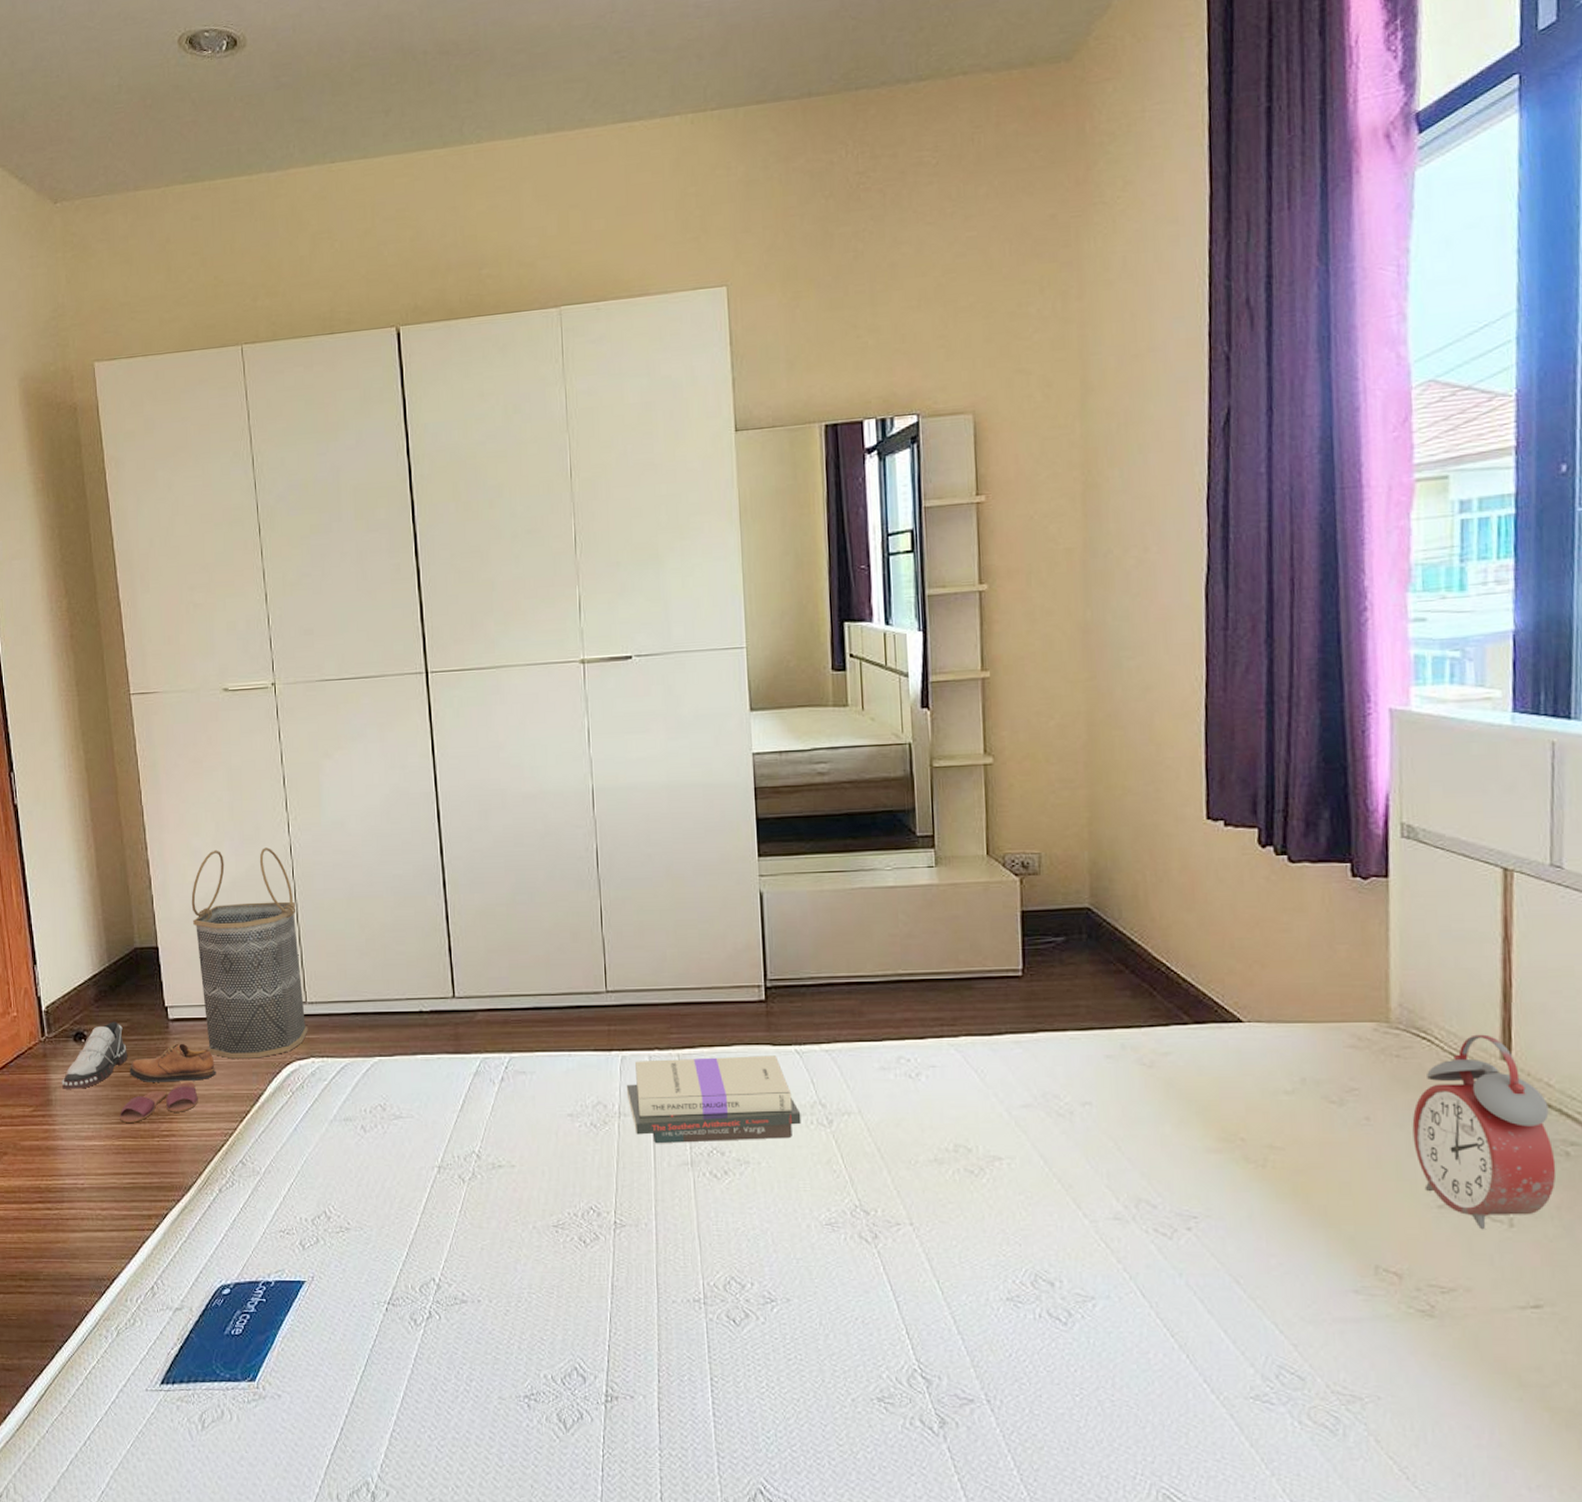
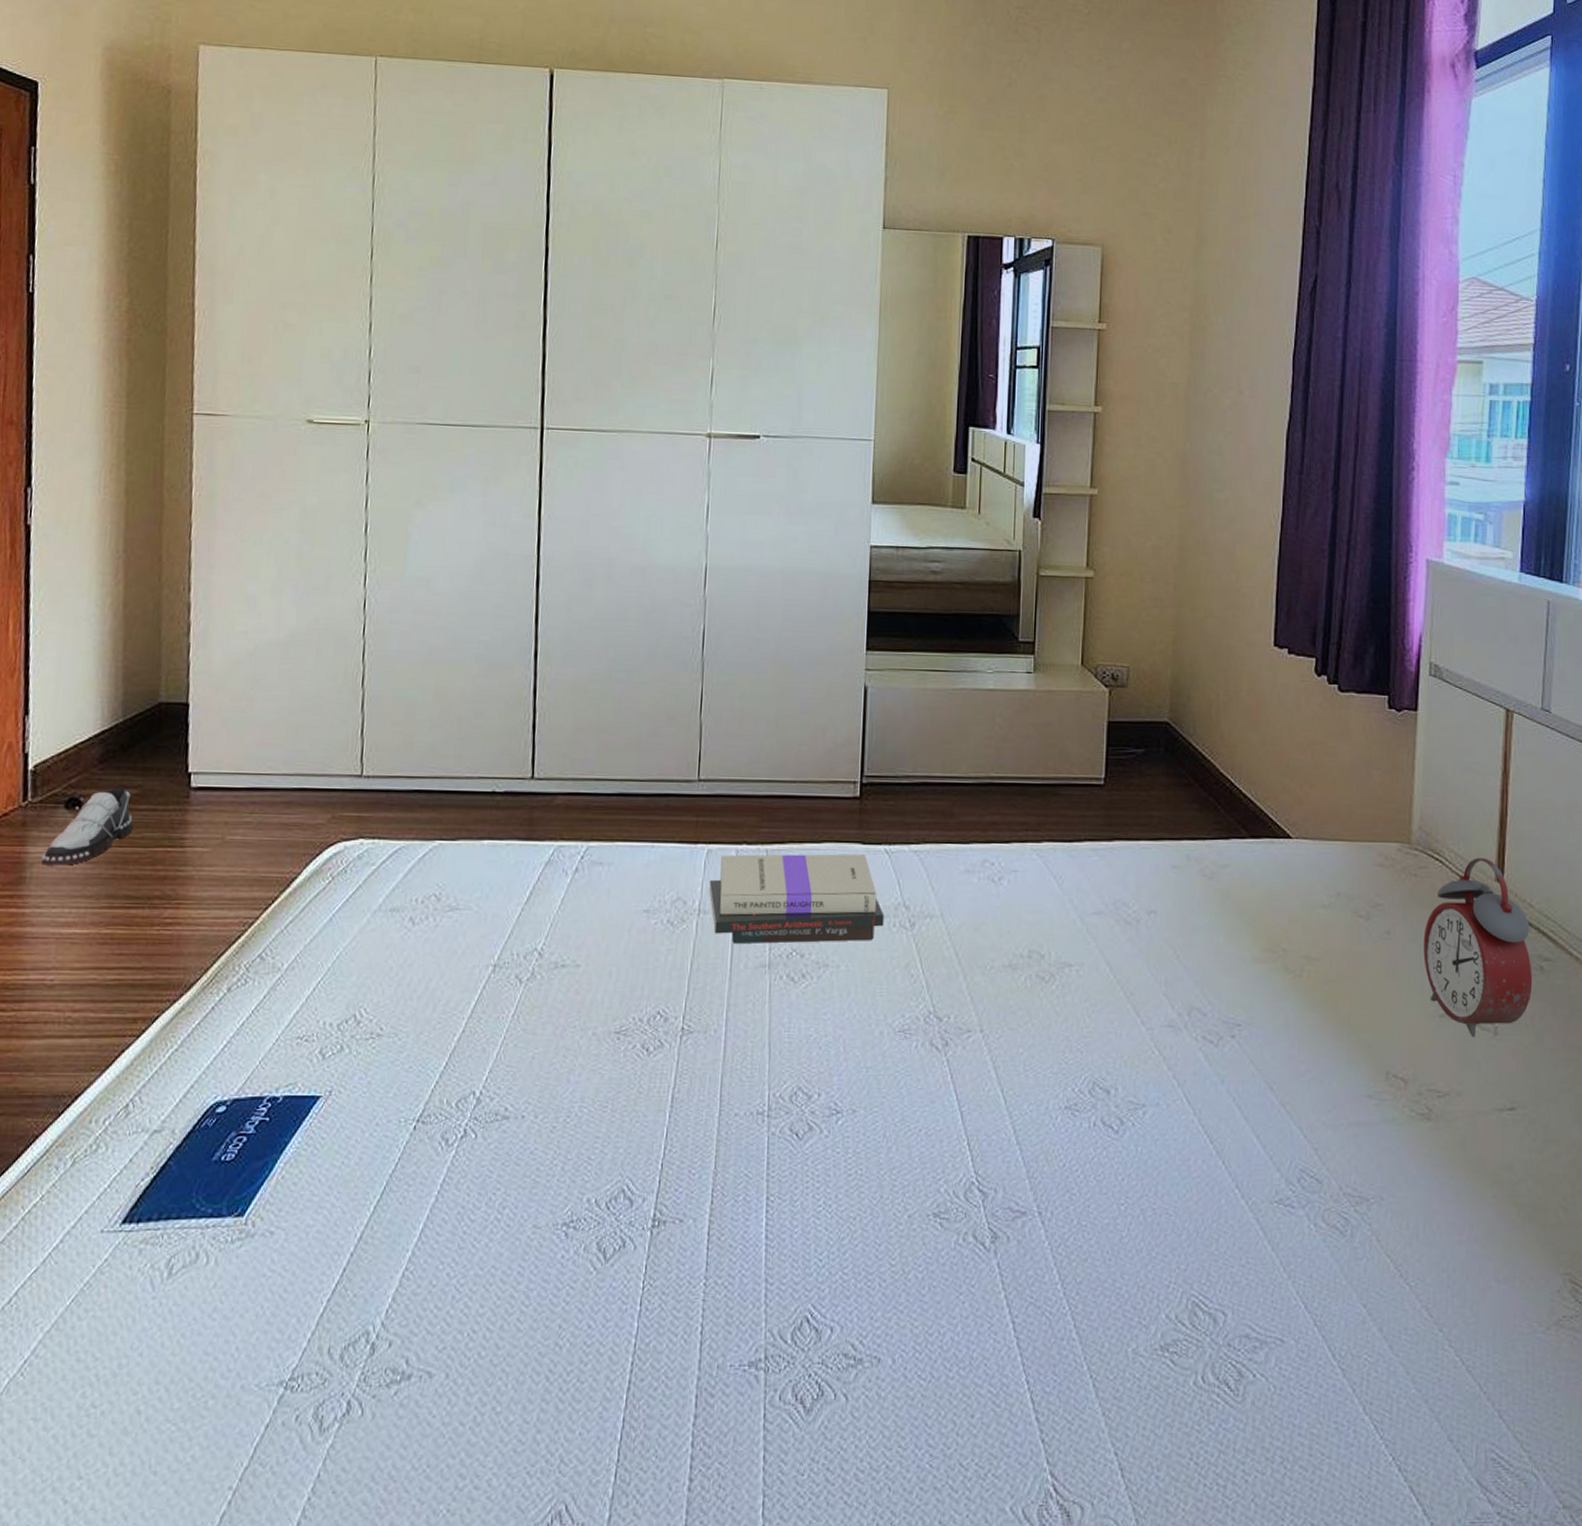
slippers: present [120,1082,198,1123] -> none [112,861,216,907]
shoe: present [130,1043,216,1082] -> none [132,815,242,861]
basket: present [191,847,308,1059] -> none [234,597,363,837]

